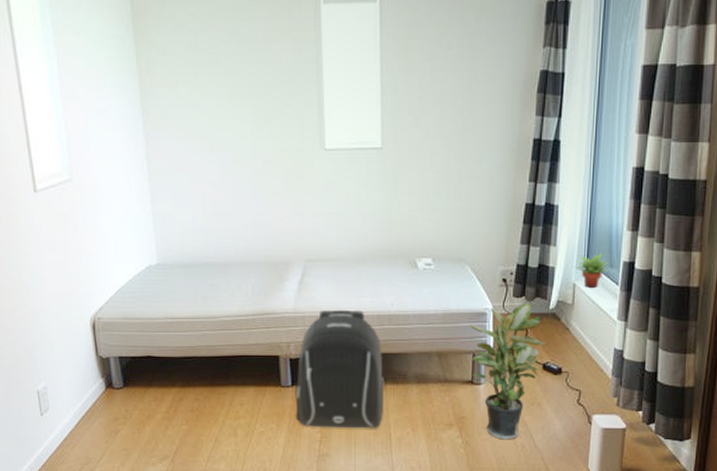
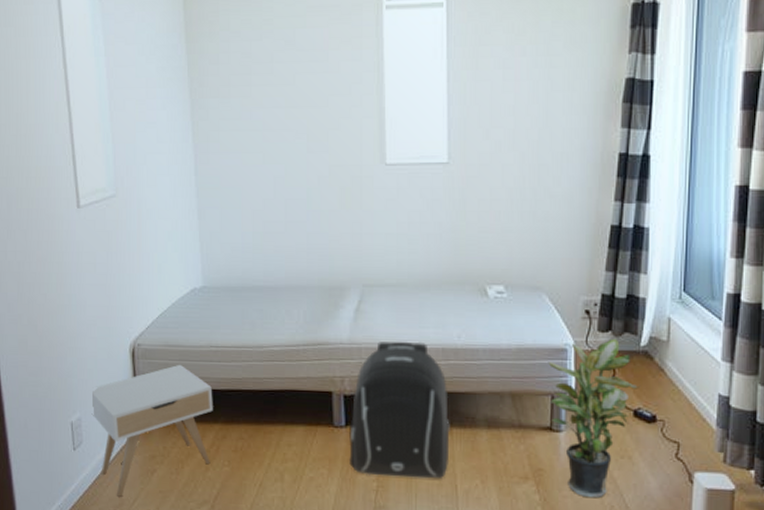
nightstand: none [56,335,171,455] -> present [91,364,213,497]
succulent plant: present [574,253,609,288] -> none [669,282,710,323]

